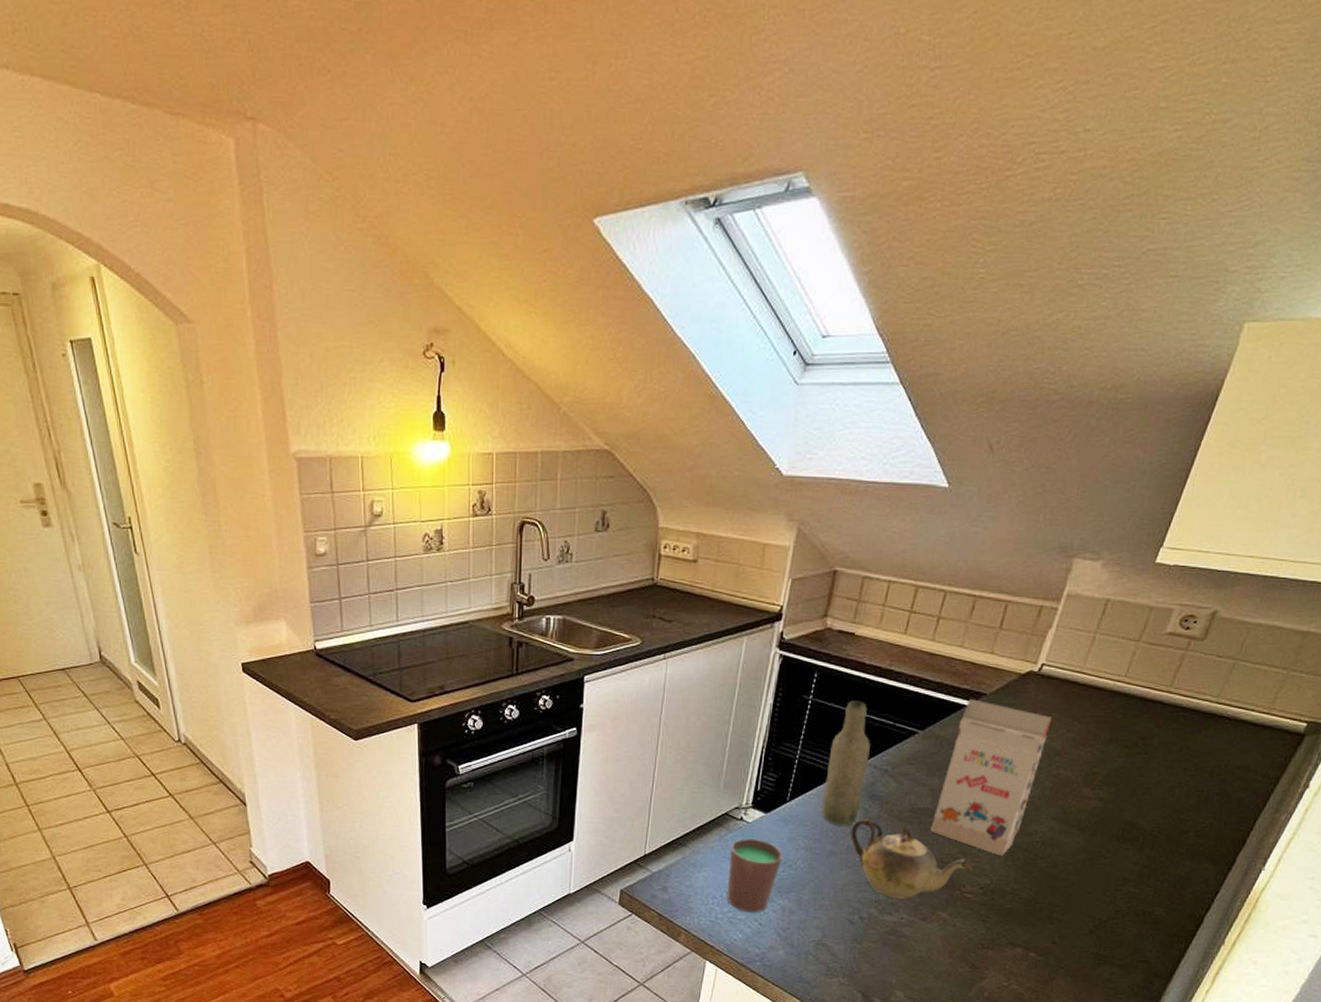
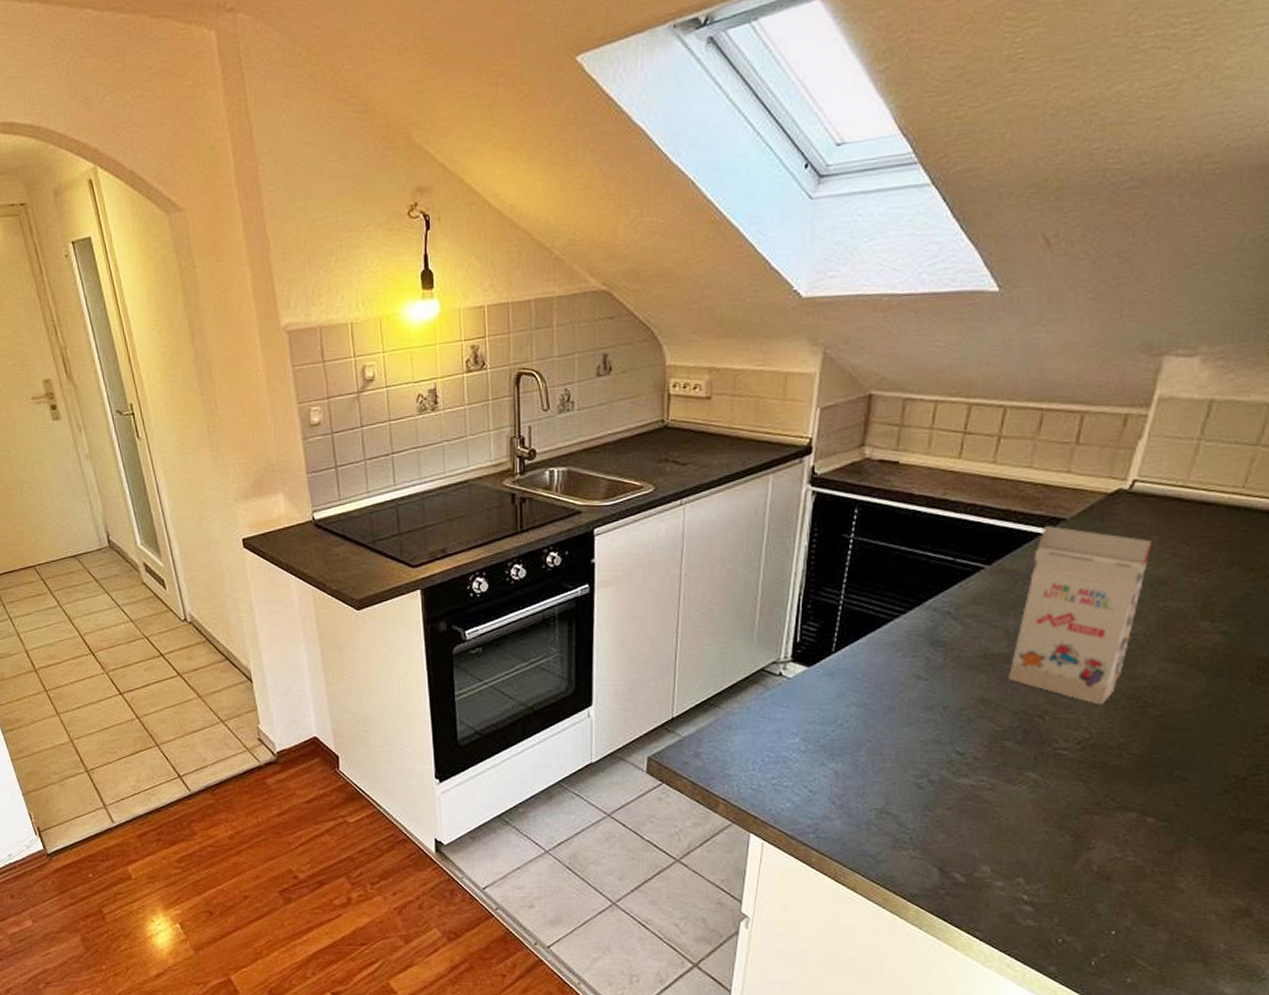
cup: present [726,839,783,913] -> none [769,696,831,779]
bottle: present [822,701,870,826] -> none [874,536,927,678]
teapot: present [850,818,973,899] -> none [911,667,1065,759]

